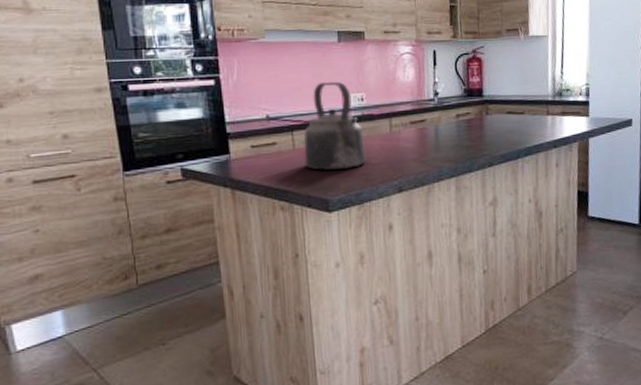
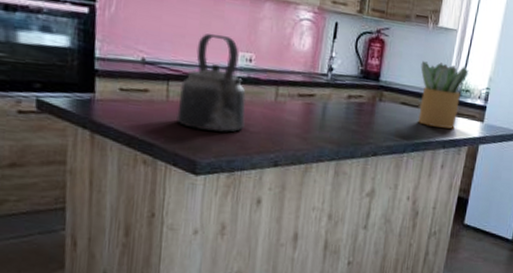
potted plant: none [519,67,566,130] -> present [418,61,469,129]

